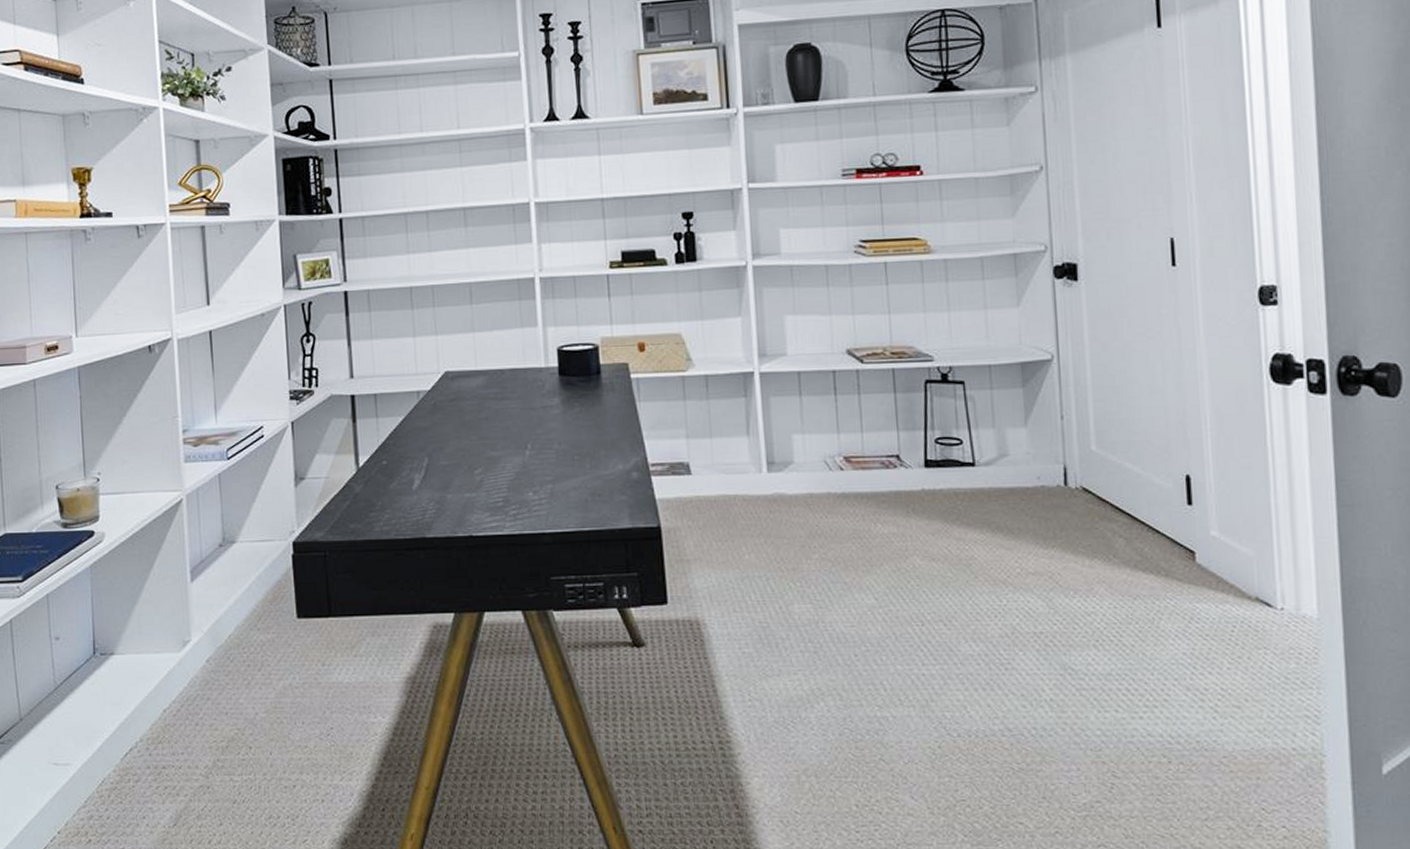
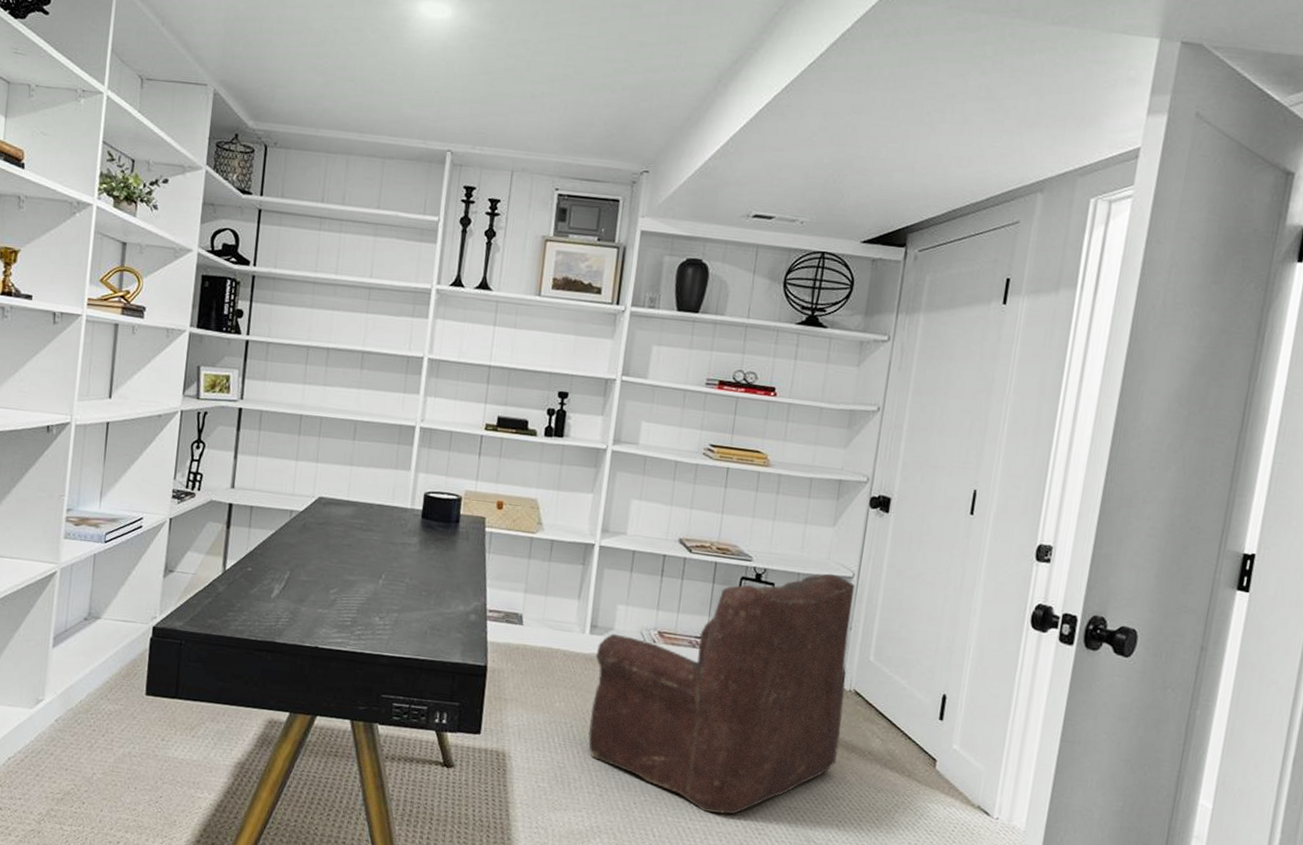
armchair: none [778,360,1078,652] -> present [588,574,856,815]

